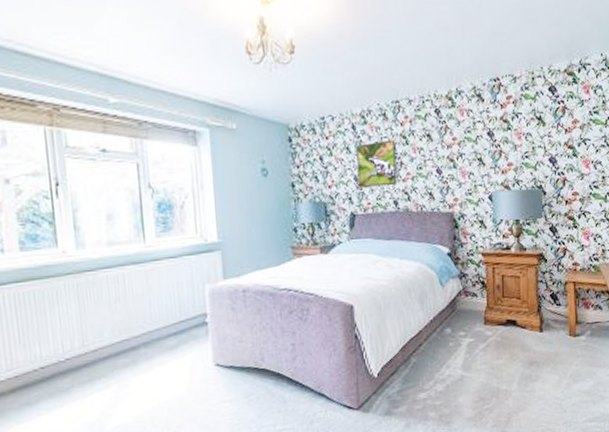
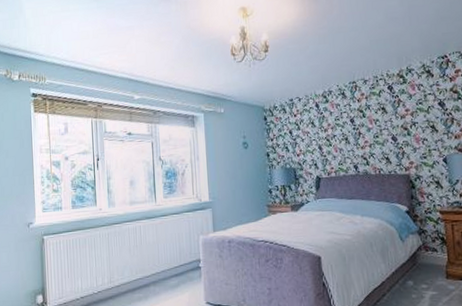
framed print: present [356,139,397,189] -> none [320,114,357,156]

